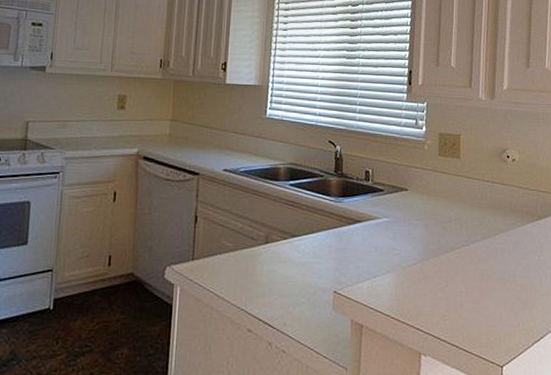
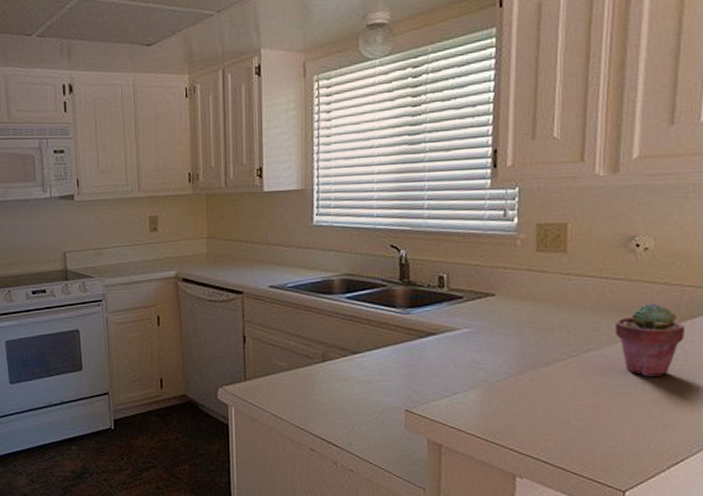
potted succulent: none [493,204,540,265] -> present [614,303,684,376]

